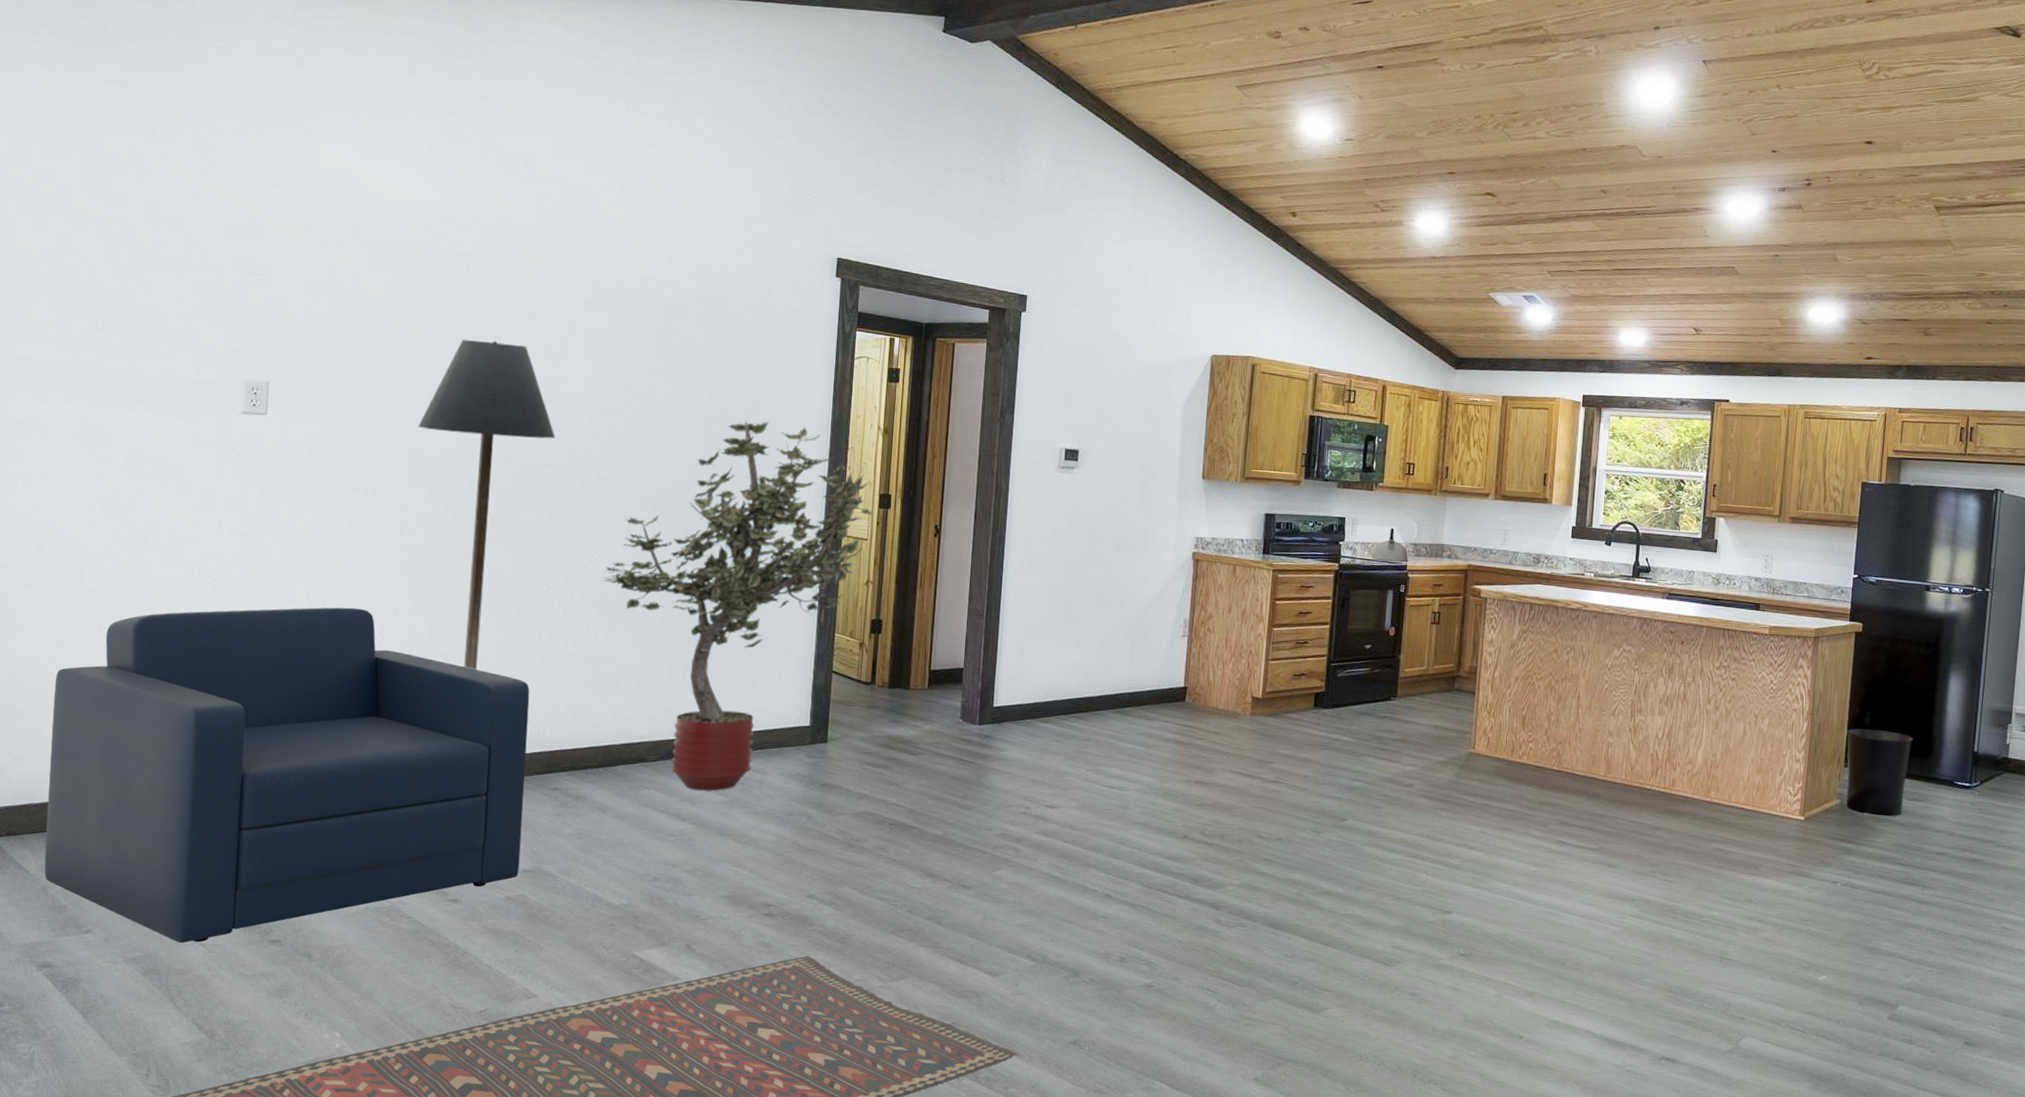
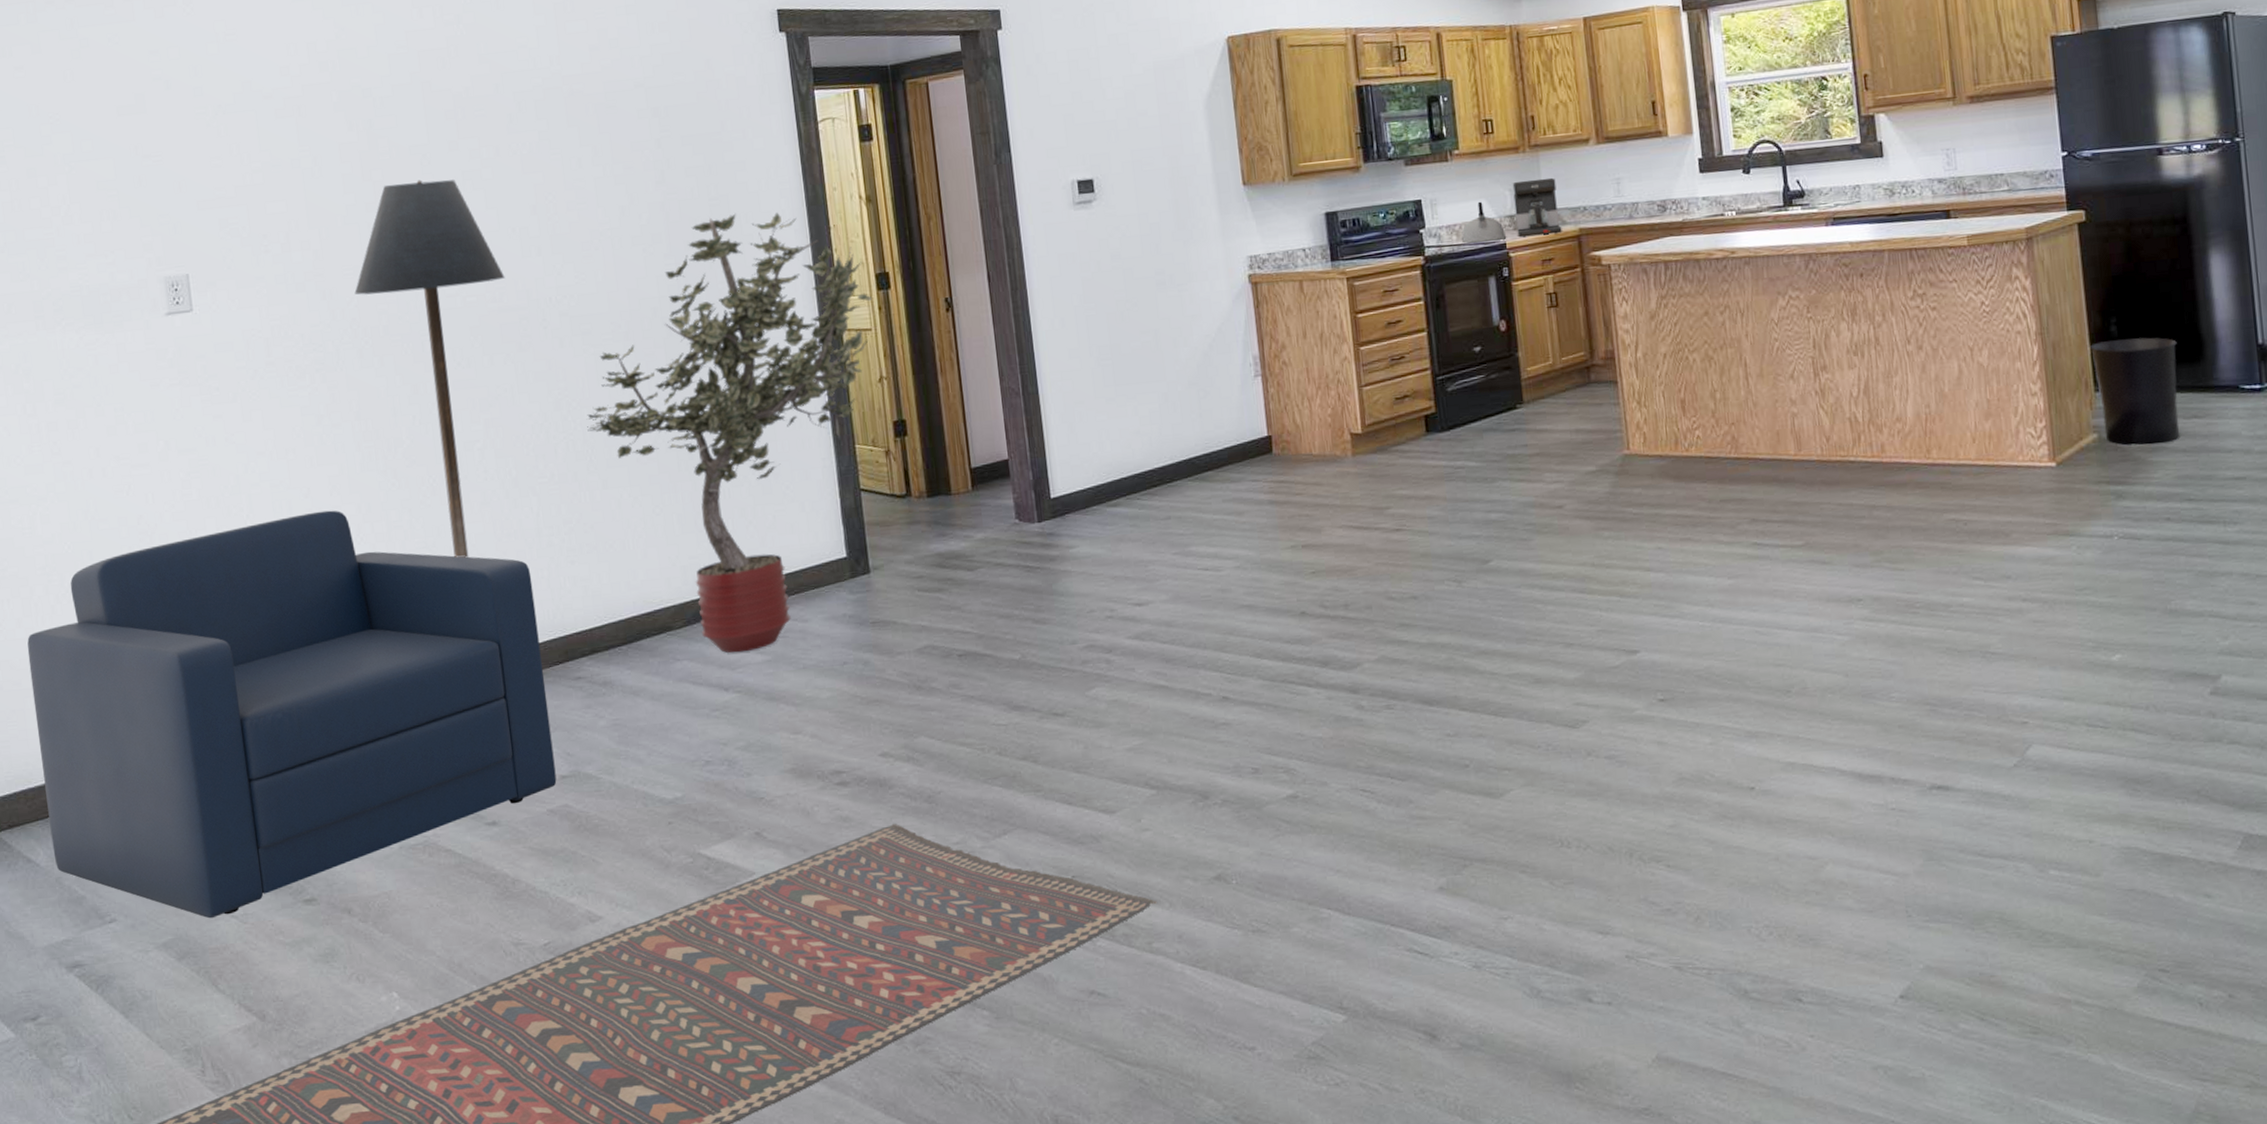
coffee maker: none [1416,517,1456,566] -> present [1512,177,1562,239]

